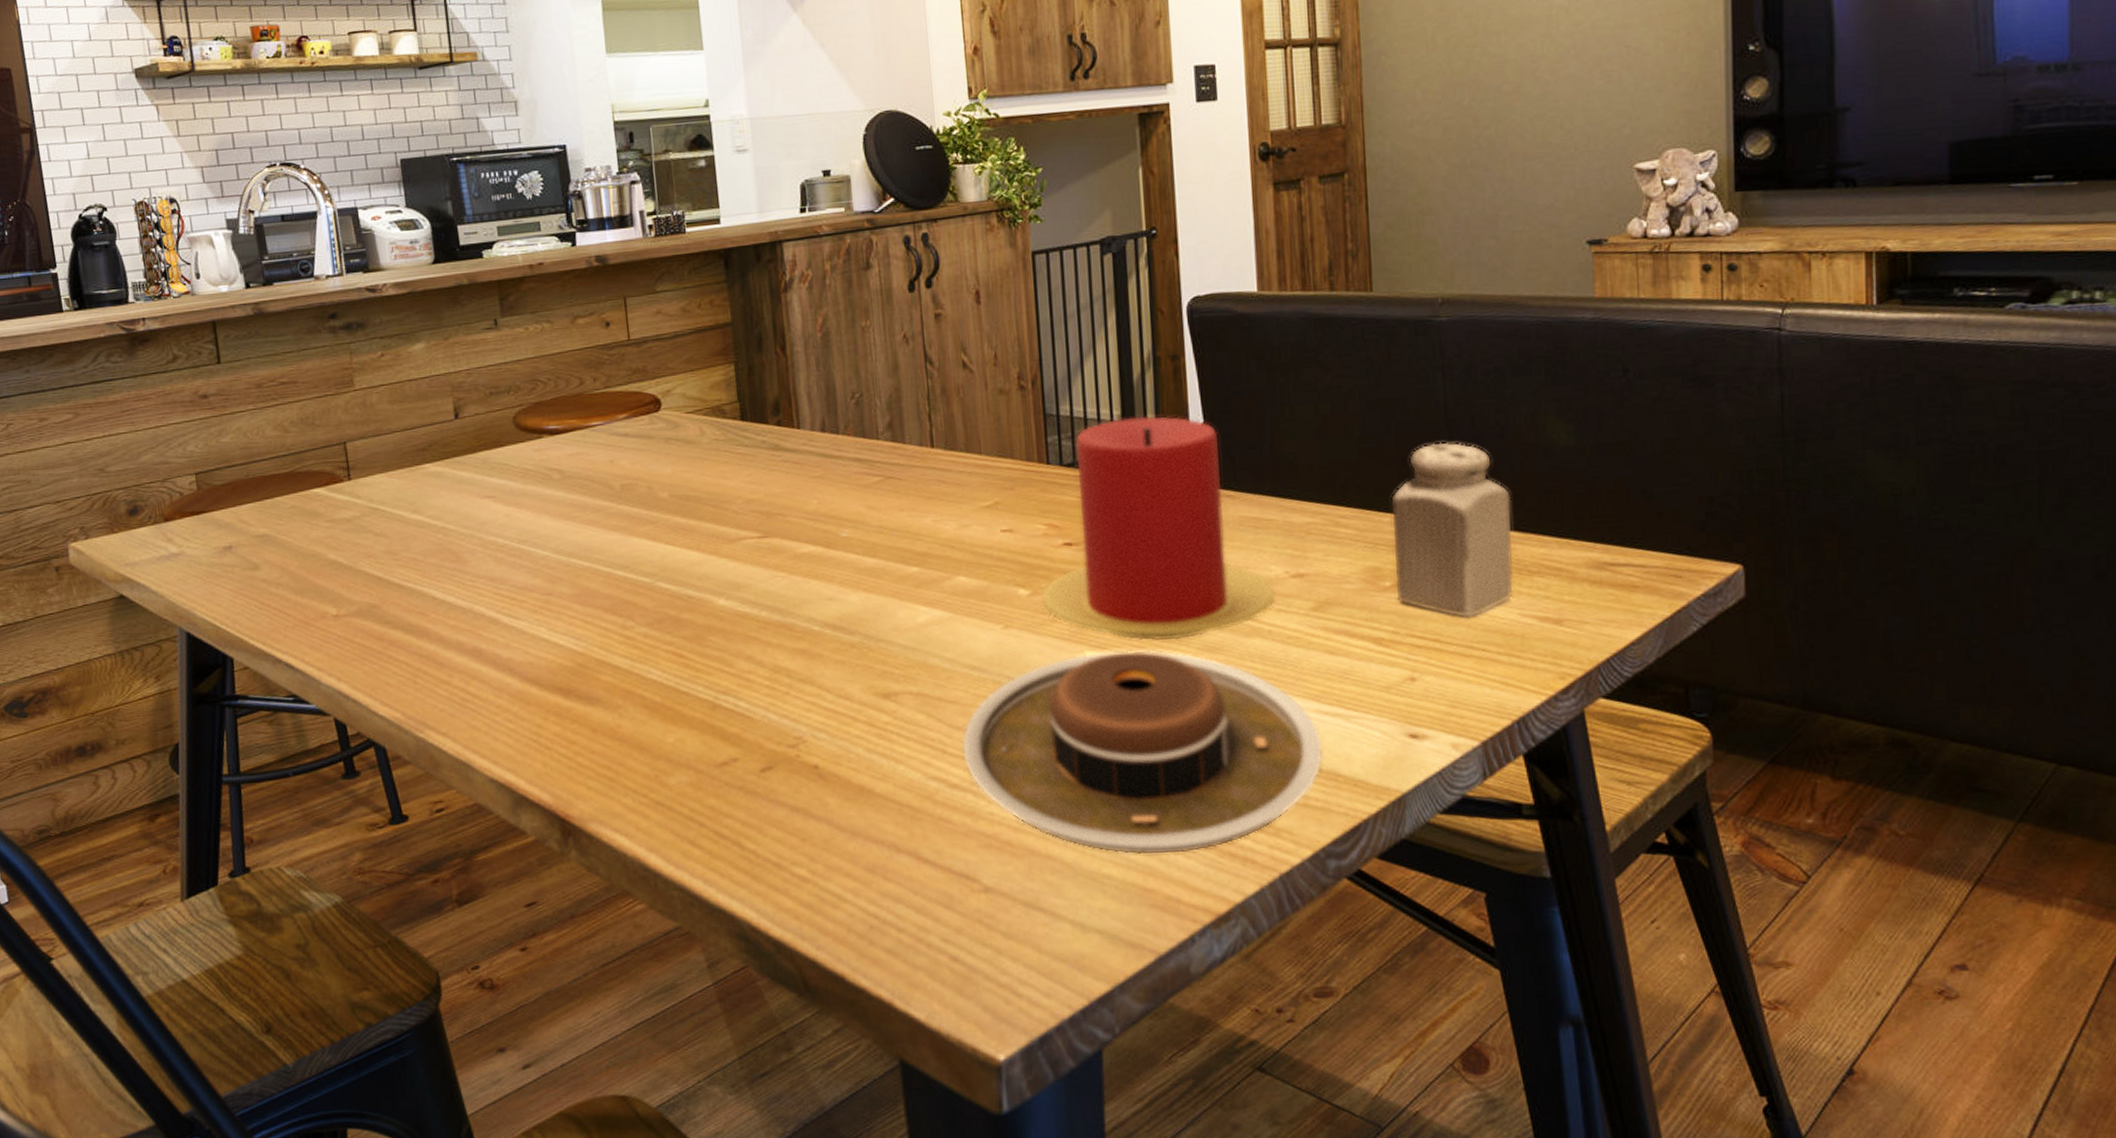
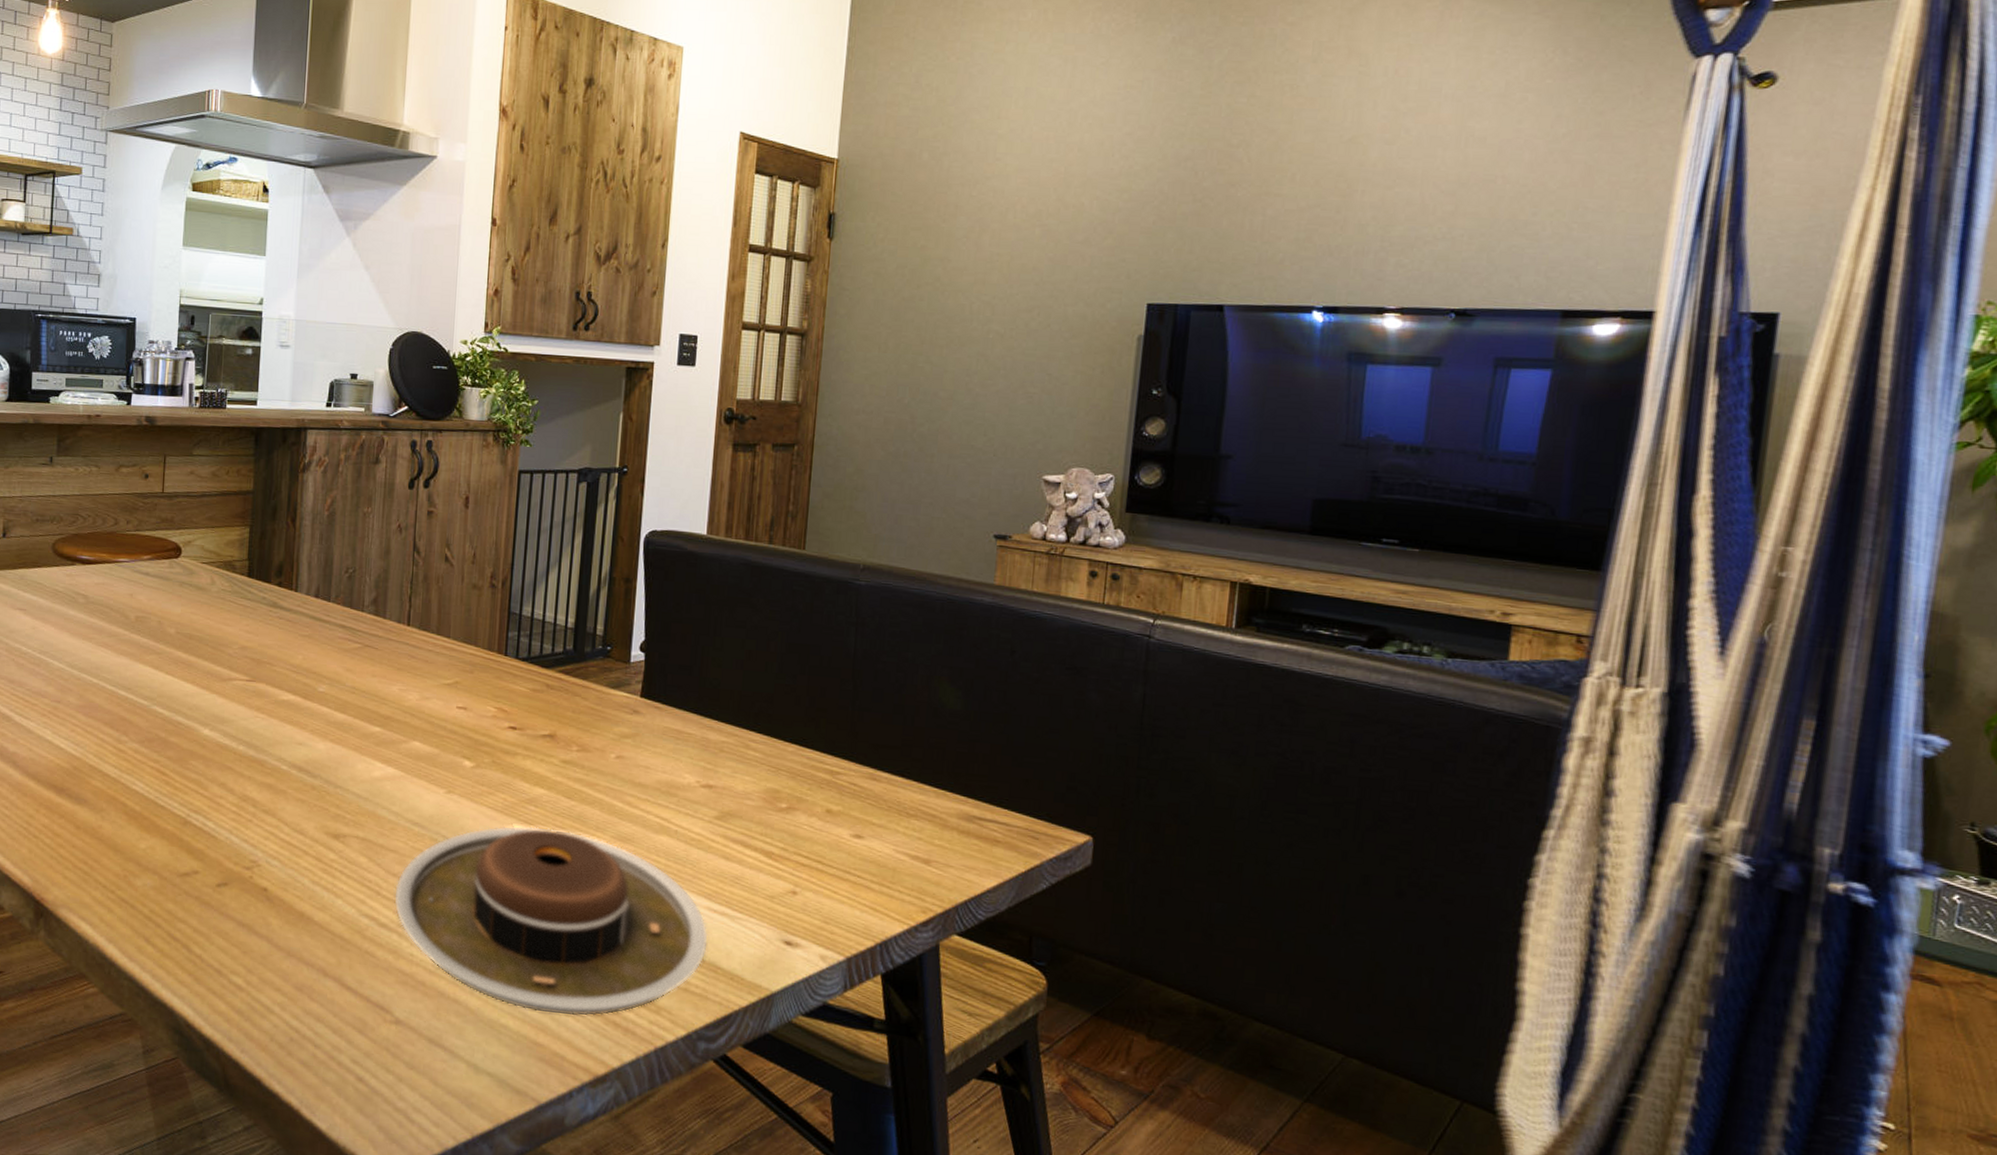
candle: present [1041,416,1275,641] -> none [482,625,686,827]
salt shaker: present [1391,442,1513,618] -> none [790,689,900,847]

